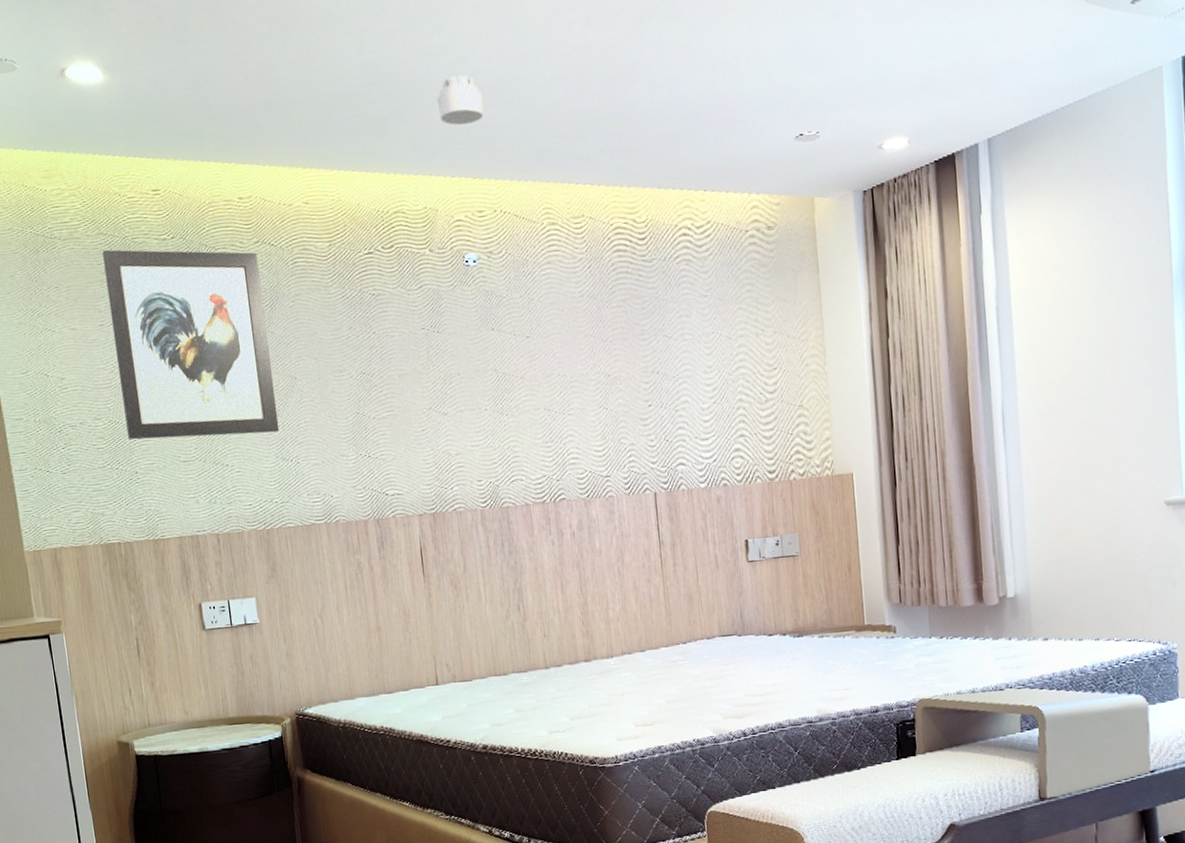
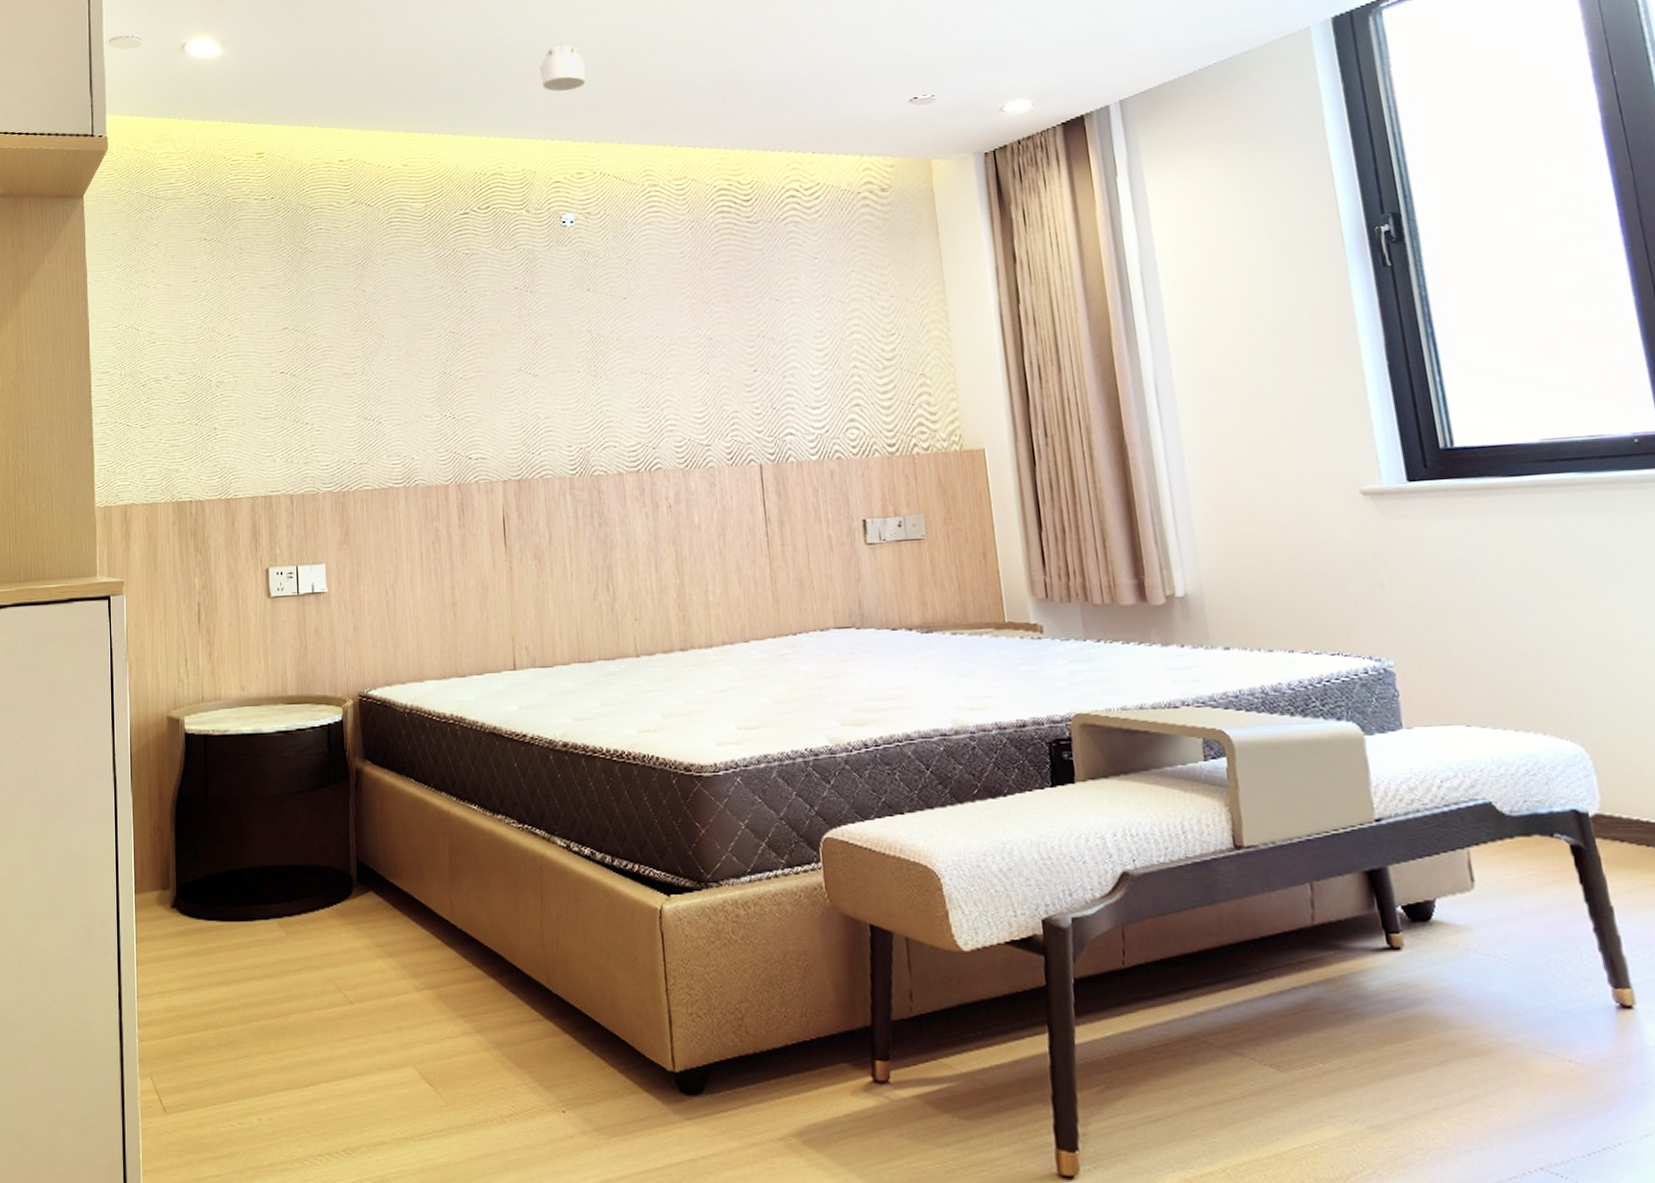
wall art: present [102,249,280,440] -> none [203,209,363,396]

